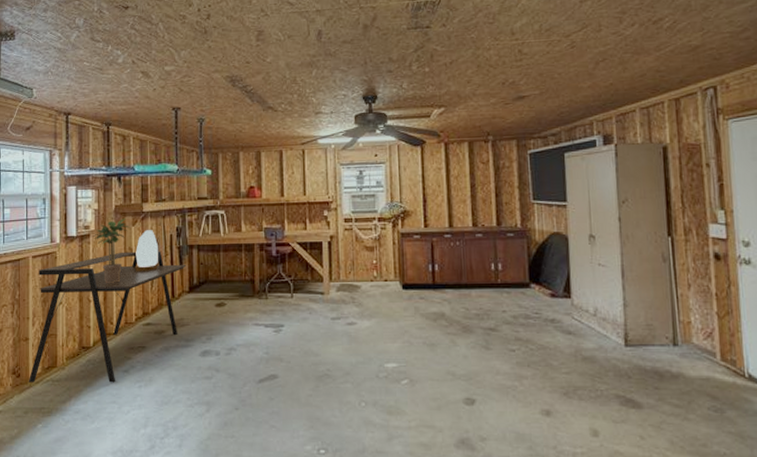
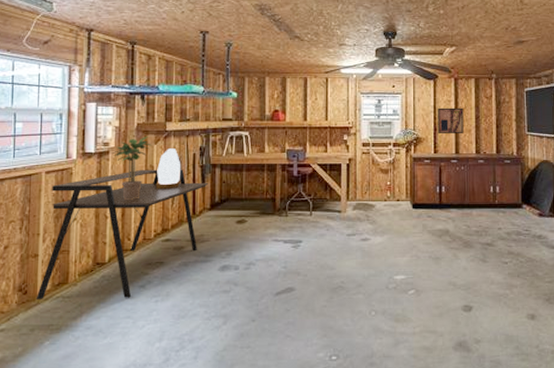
wall art: none [427,175,458,205] -> present [438,107,464,133]

